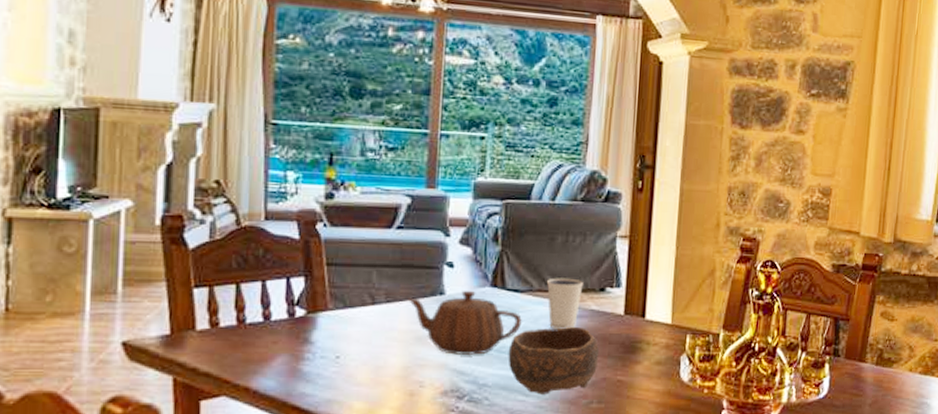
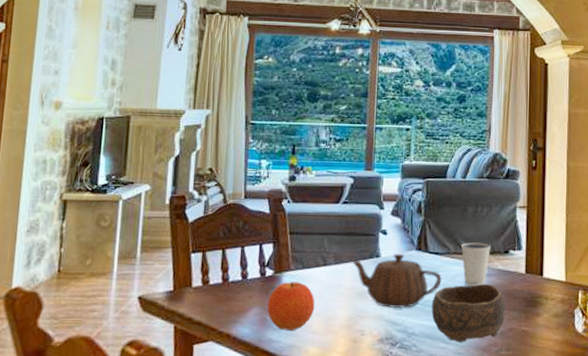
fruit: none [297,324,361,384] -> present [267,282,315,332]

